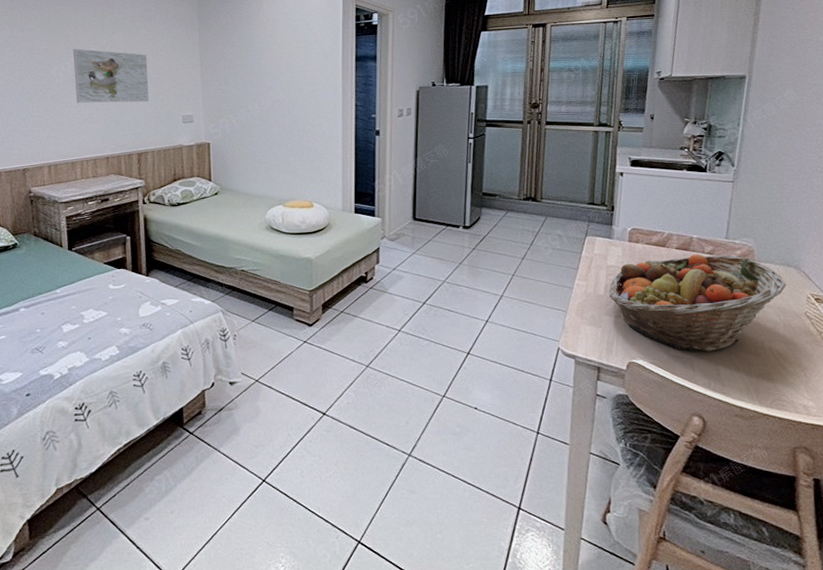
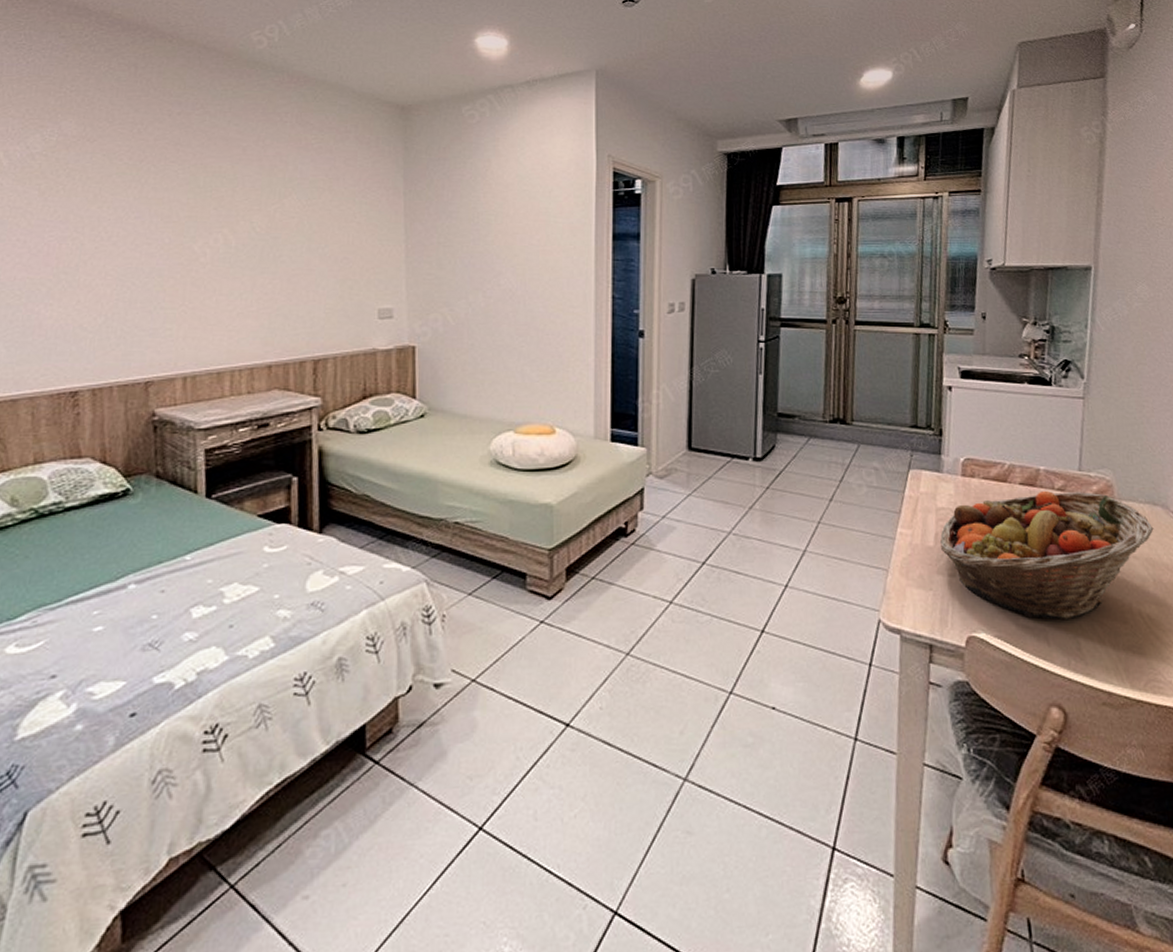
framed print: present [73,48,150,103] -> none [226,216,333,290]

